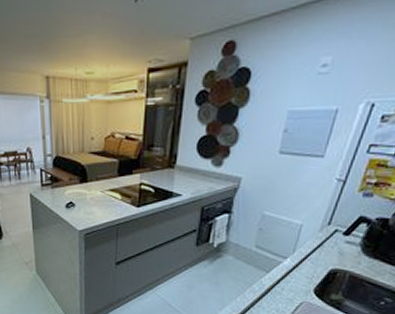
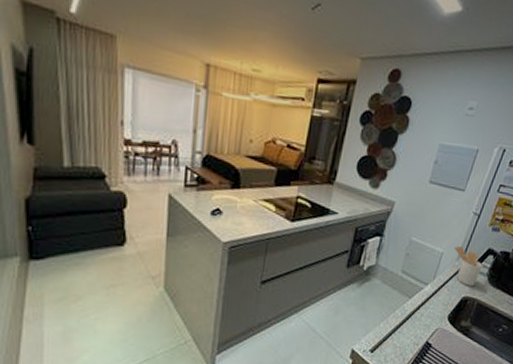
utensil holder: none [316,217,354,258] -> present [454,246,483,286]

